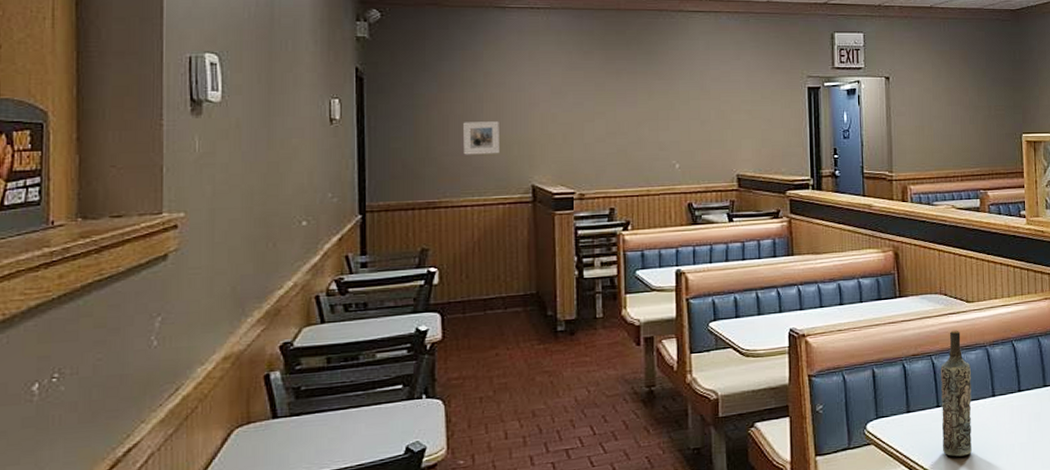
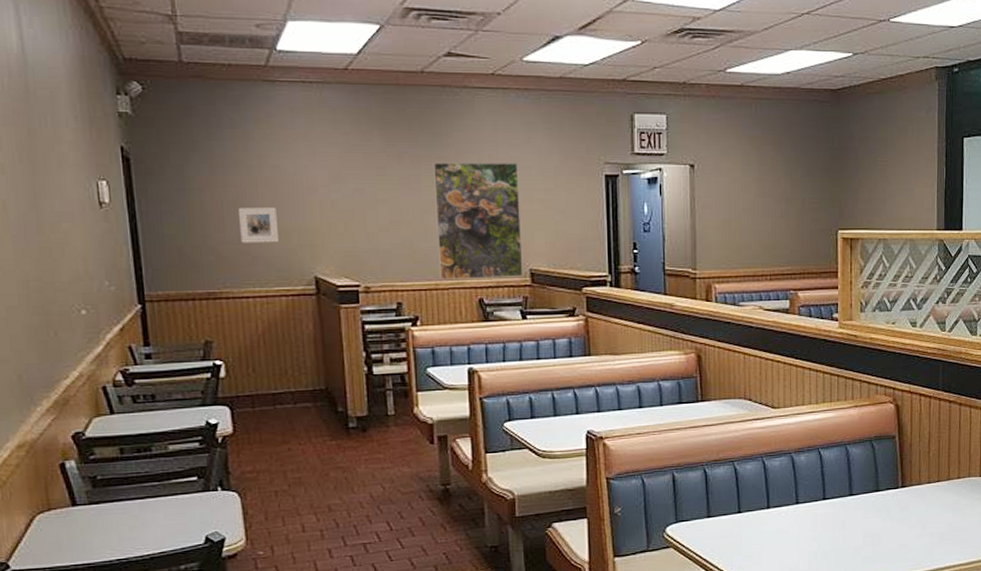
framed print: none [648,78,731,186] -> present [432,162,523,279]
bottle: present [941,329,972,457] -> none [743,435,774,562]

